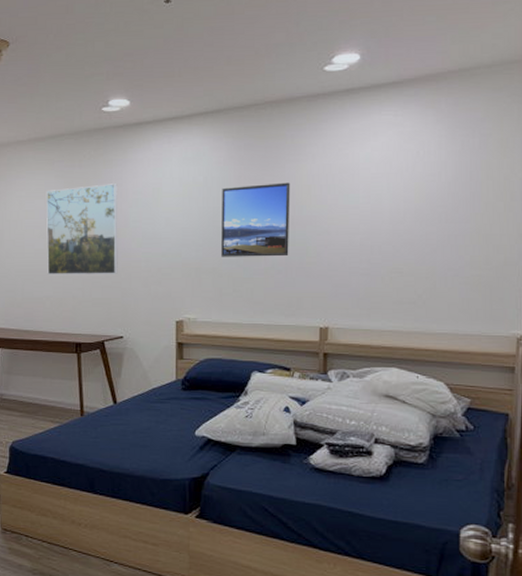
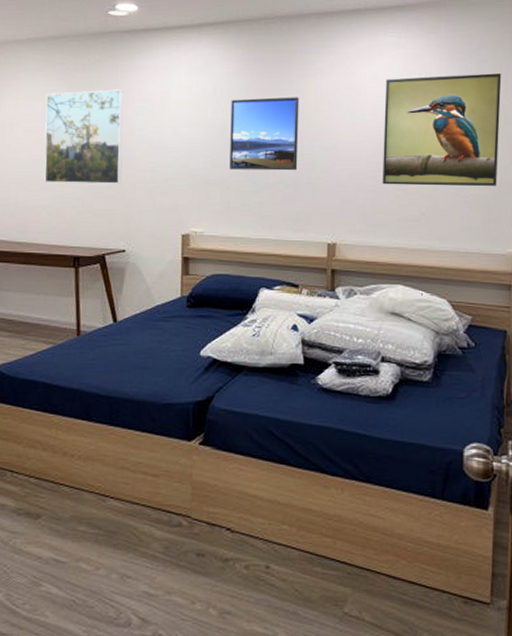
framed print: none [376,147,508,268] -> present [382,73,502,186]

